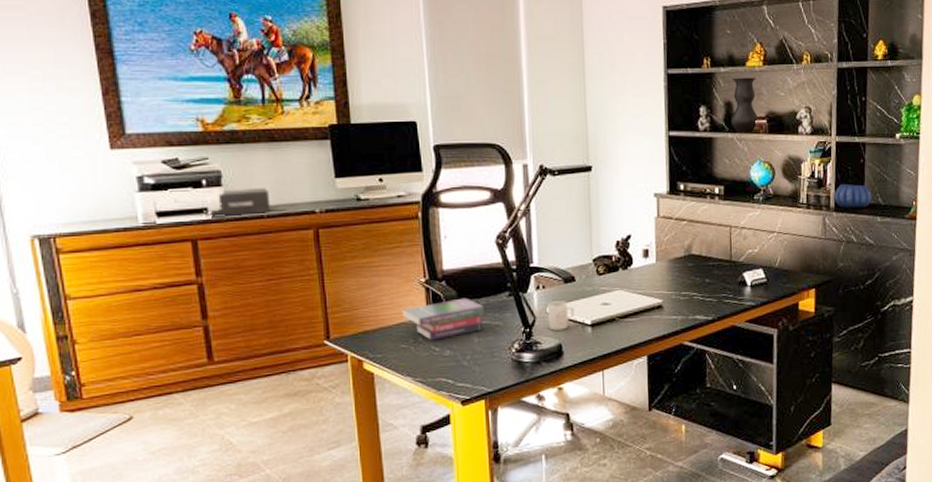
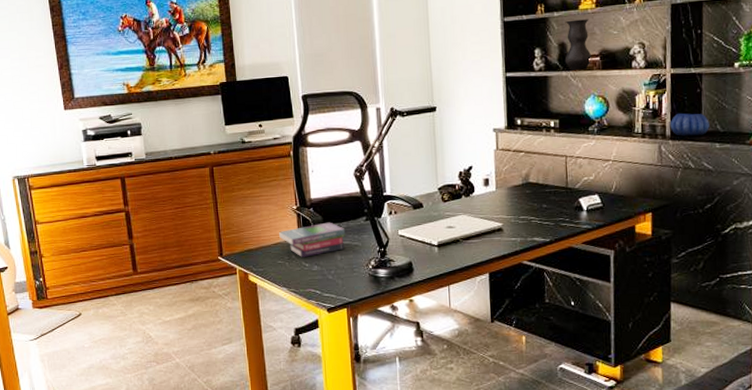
box: present [209,188,271,218] -> none [133,135,178,160]
mug: present [547,301,575,332] -> none [398,224,423,251]

